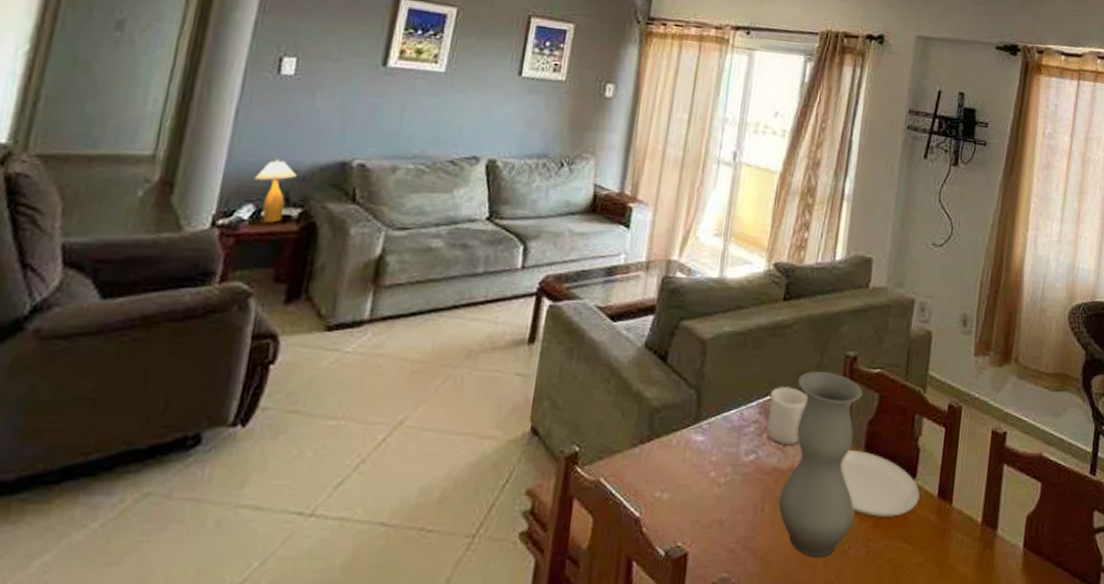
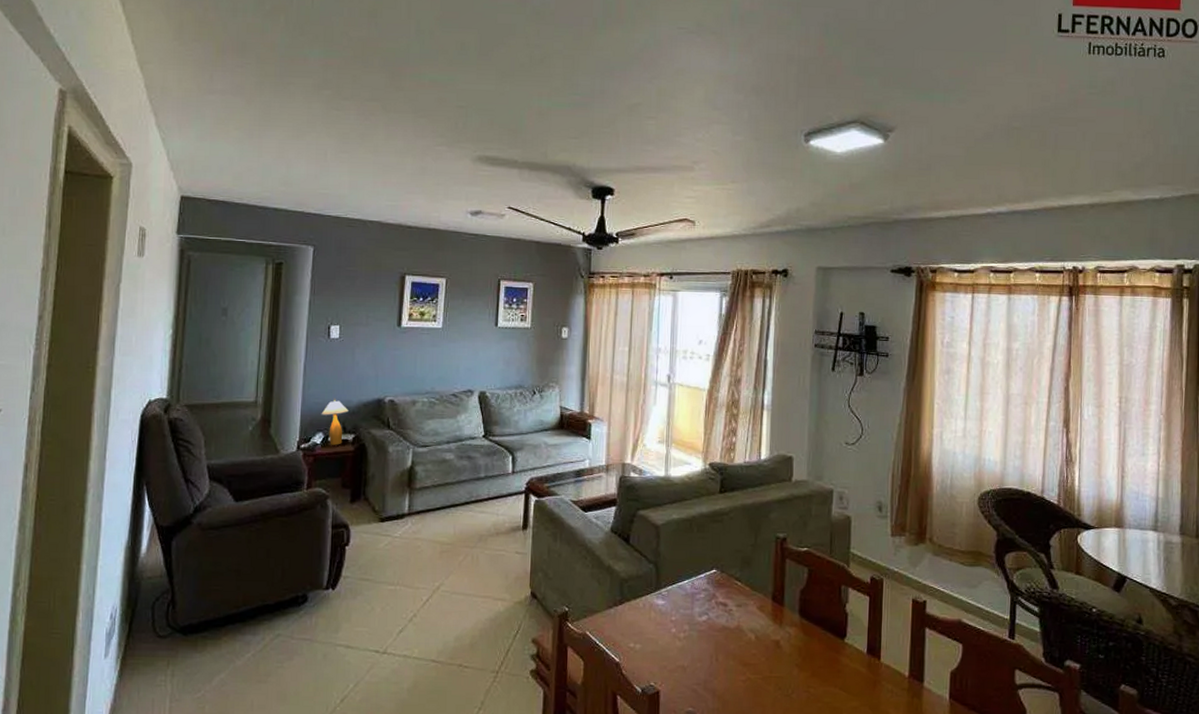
mug: present [766,387,808,446] -> none [714,562,747,609]
vase: present [778,372,863,557] -> none [729,550,795,699]
plate: present [840,449,920,517] -> none [779,613,851,669]

